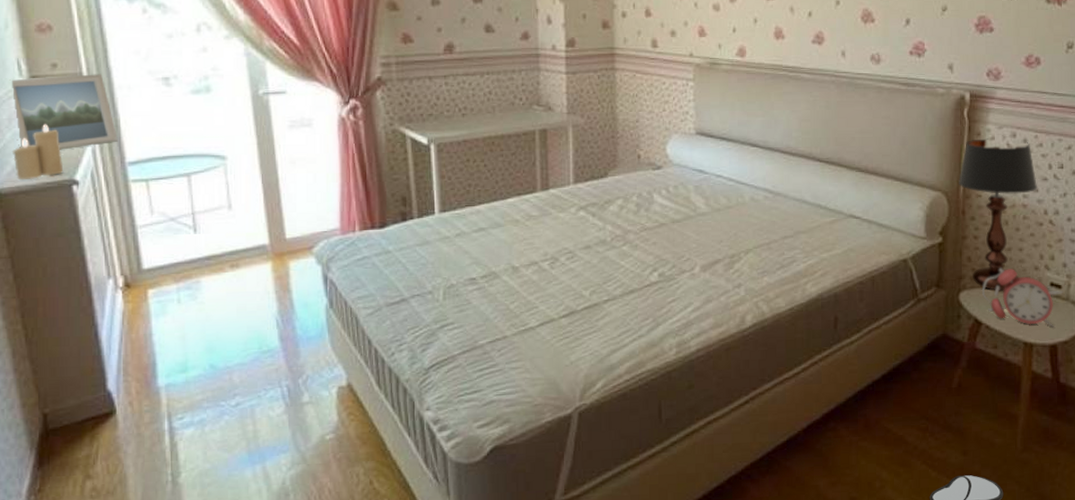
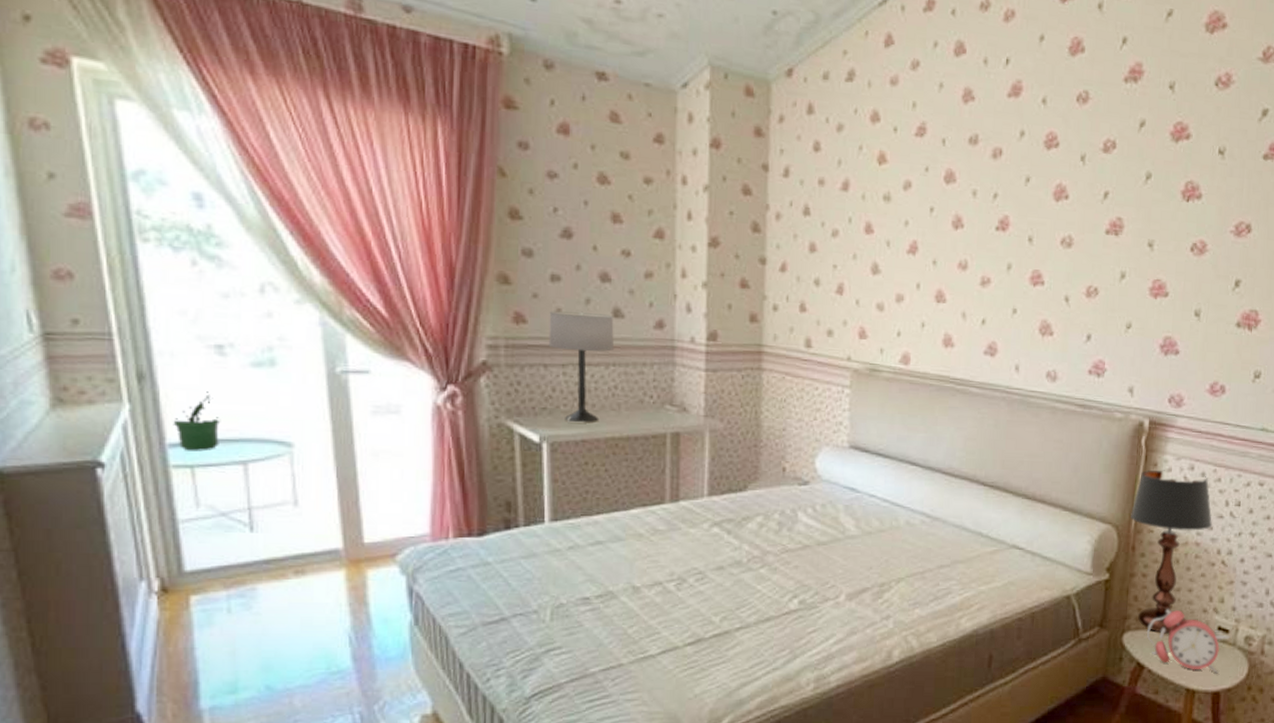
picture frame: present [9,74,118,150] -> none [16,334,156,425]
candle: present [11,124,64,181] -> none [17,392,85,459]
planter: none [131,117,169,167] -> present [173,391,221,452]
table lamp: none [432,29,488,127] -> present [548,311,615,425]

